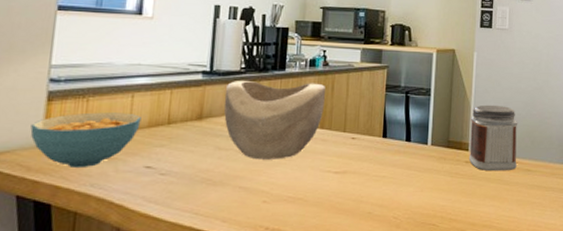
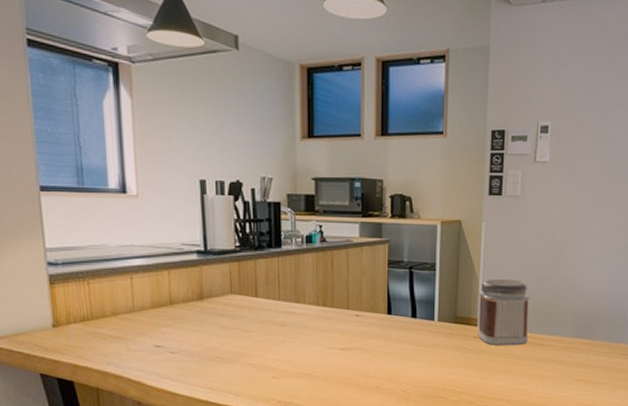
cereal bowl: present [30,112,141,169] -> none [39,294,144,348]
decorative bowl: present [223,80,326,160] -> none [222,258,326,338]

